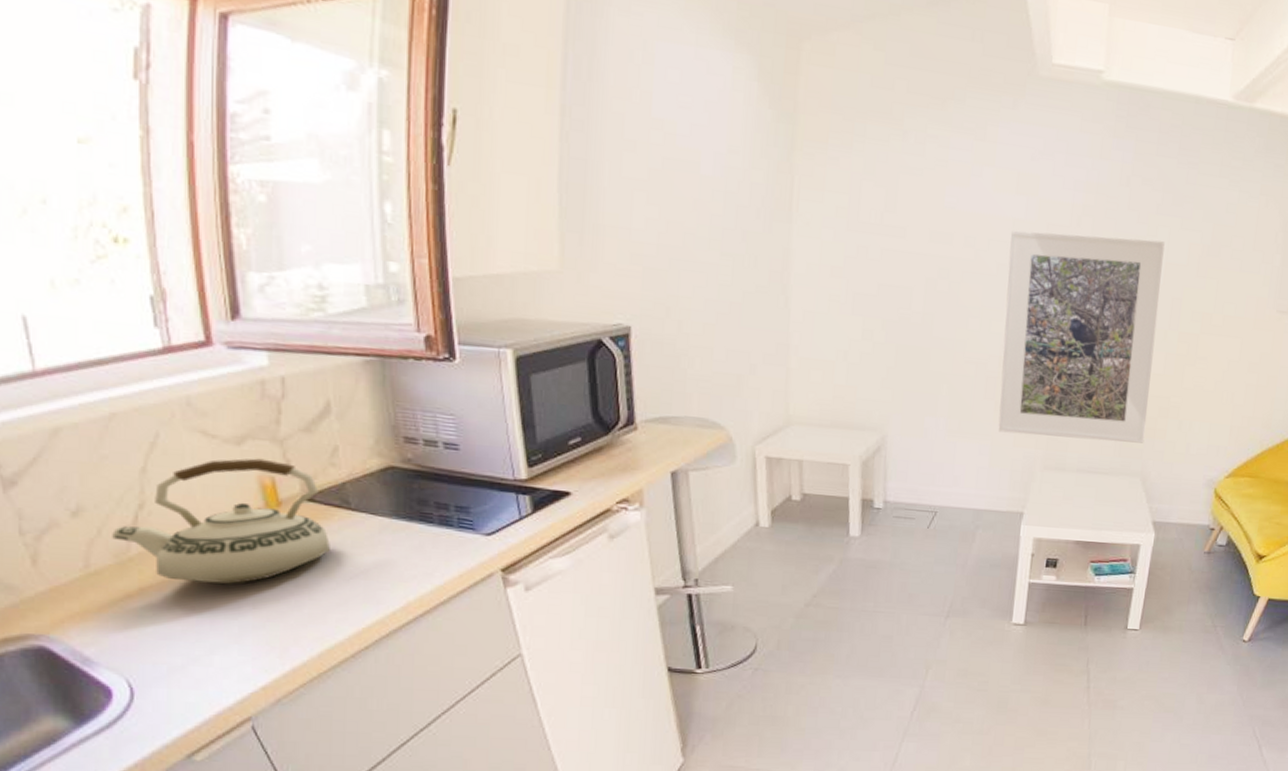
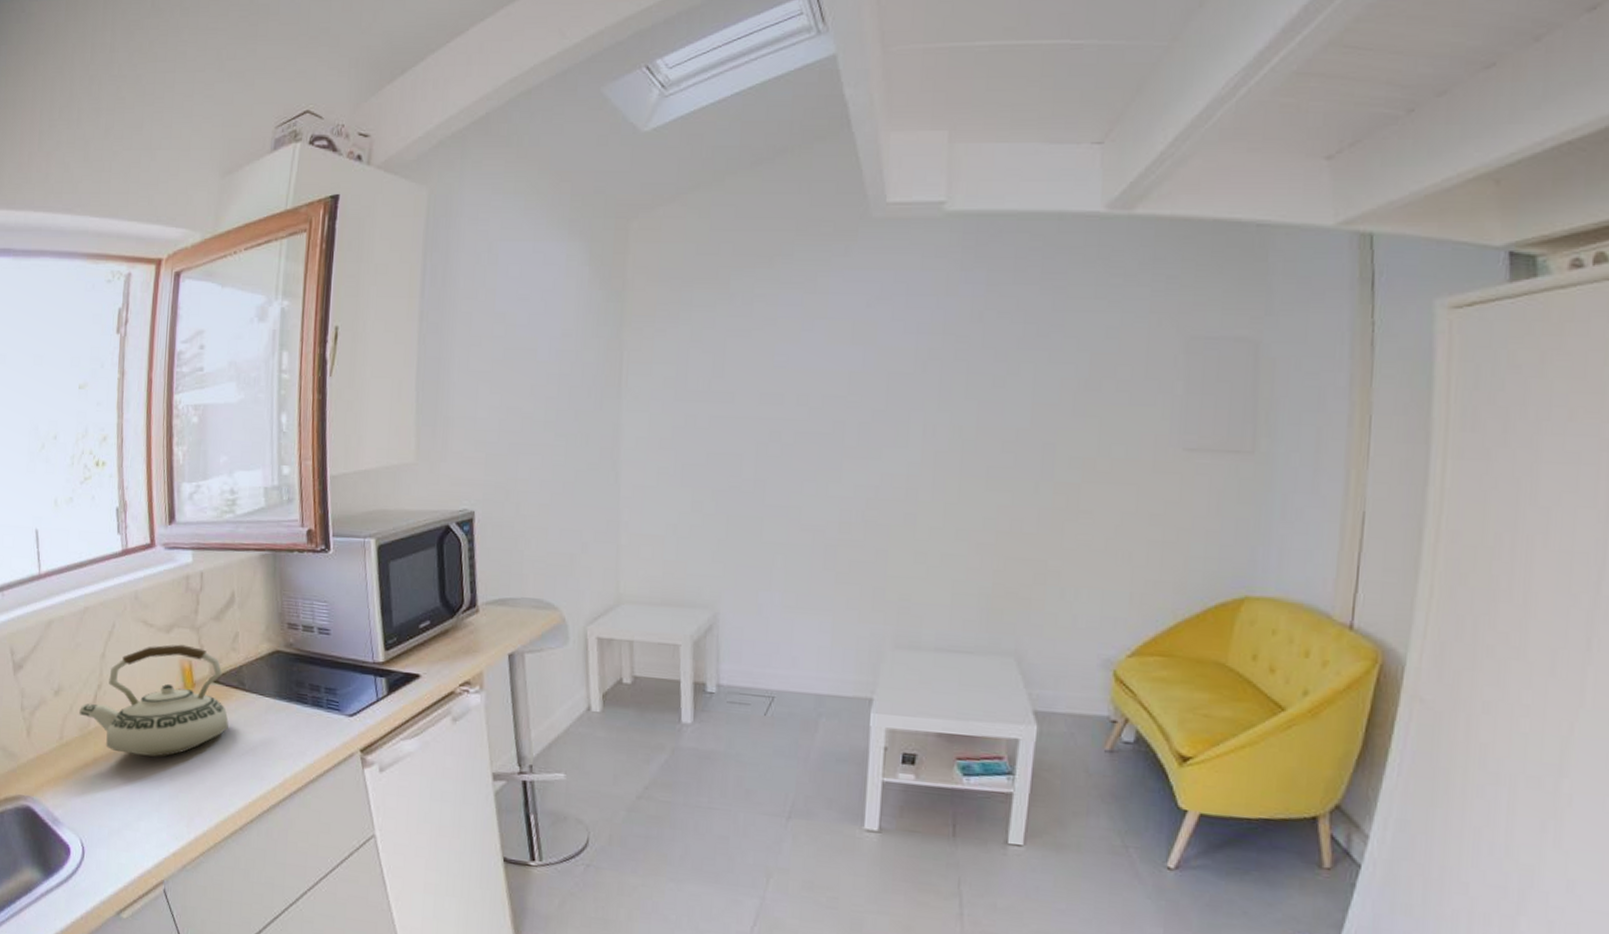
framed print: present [998,230,1165,444] -> none [840,379,1030,616]

